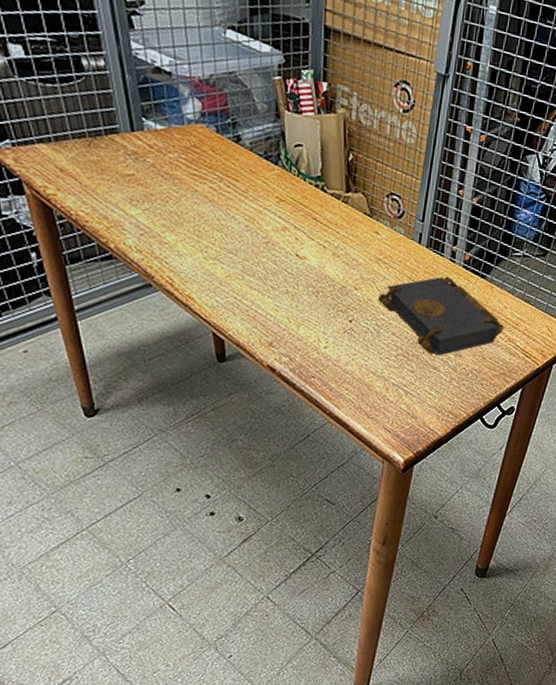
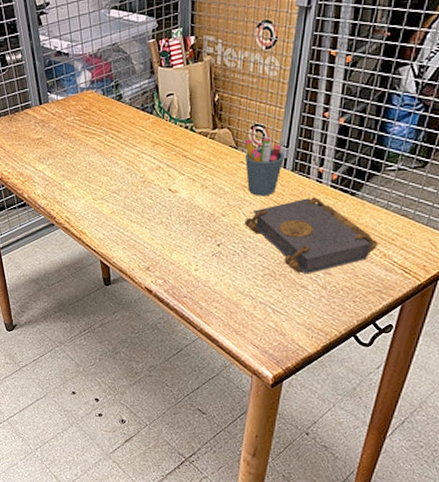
pen holder: none [379,208,420,272] -> present [244,137,285,196]

